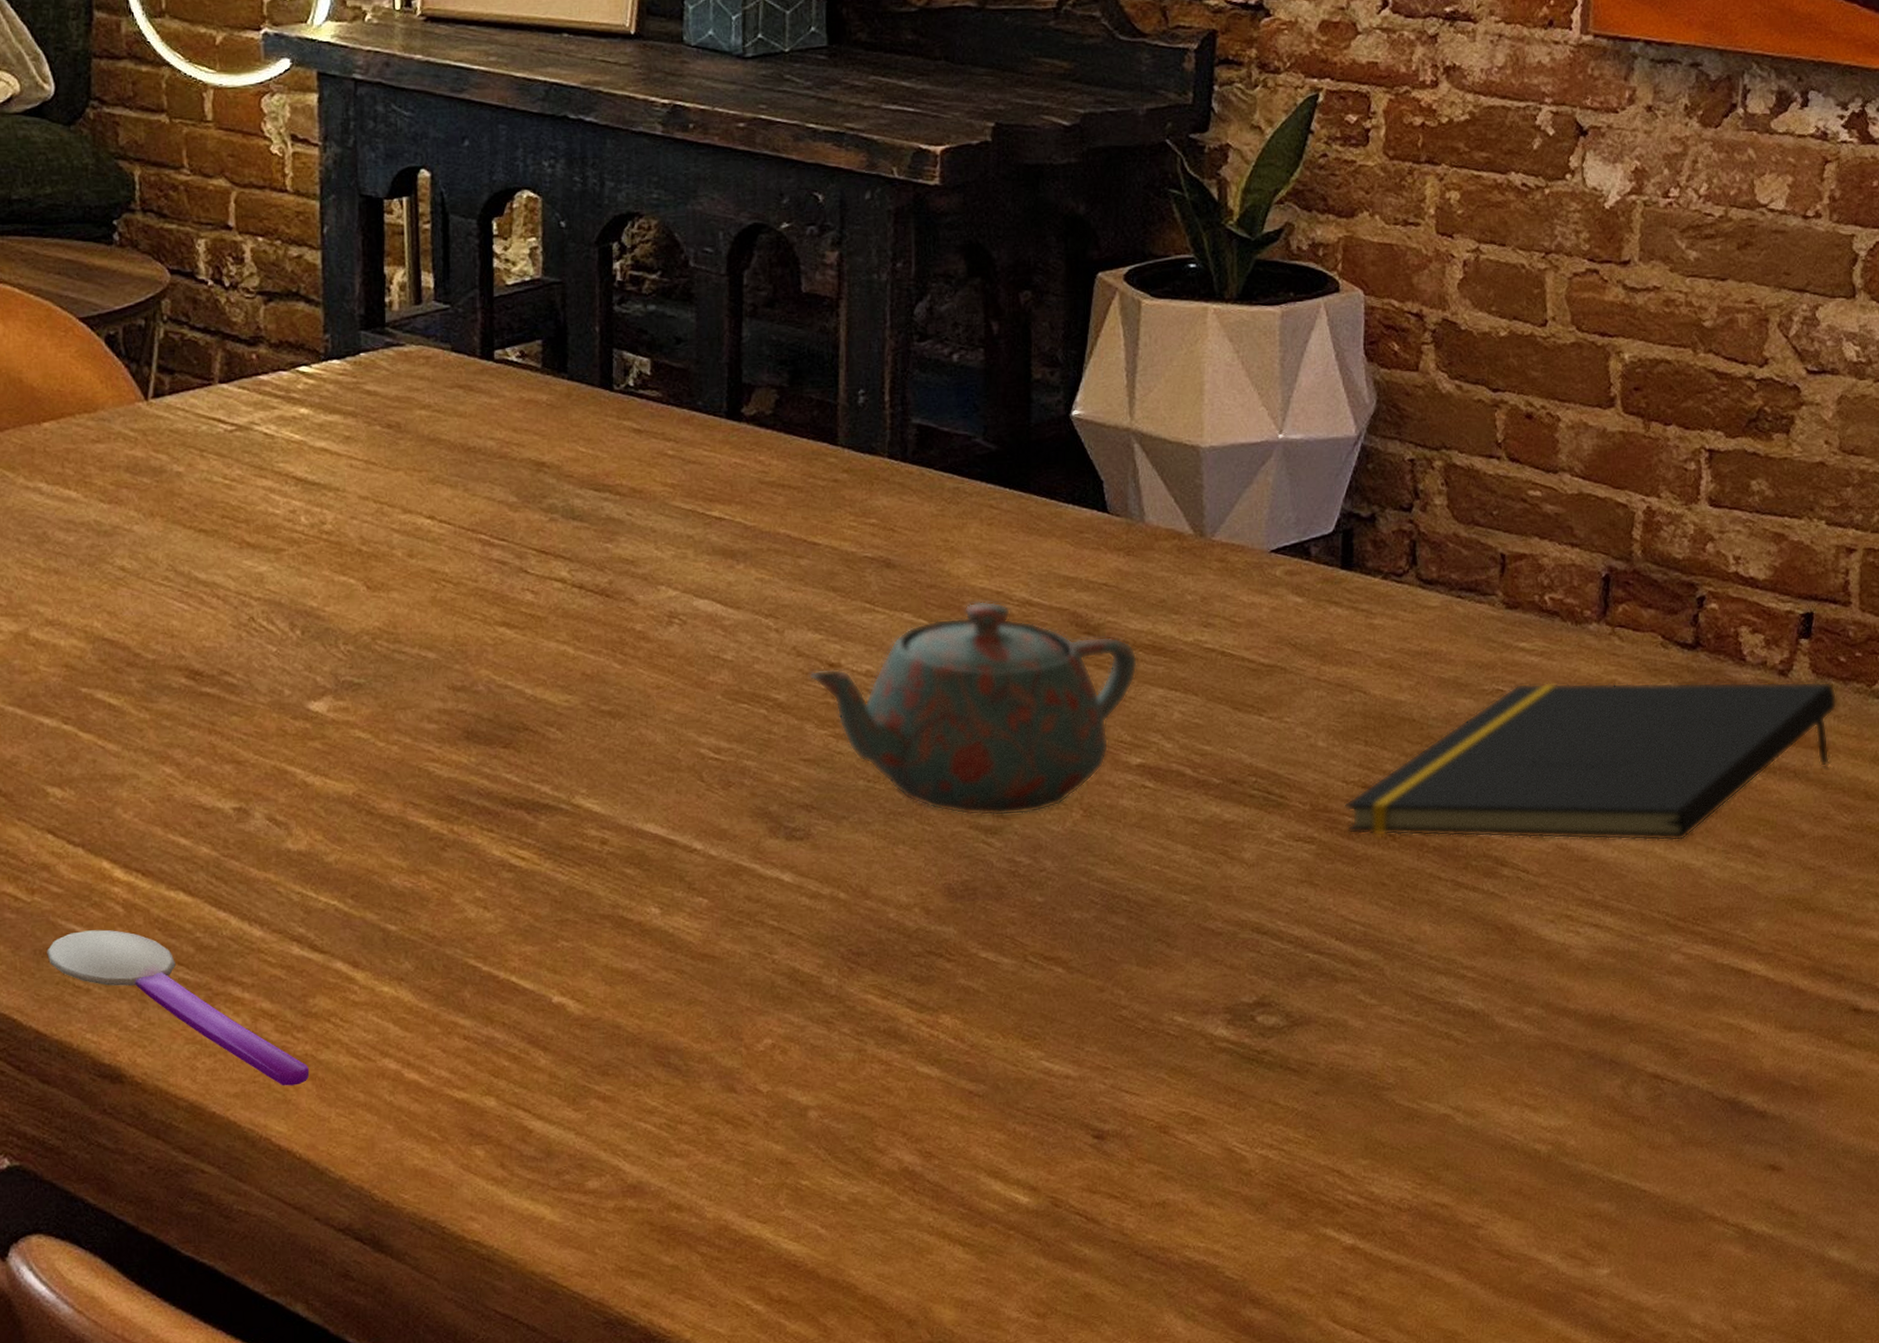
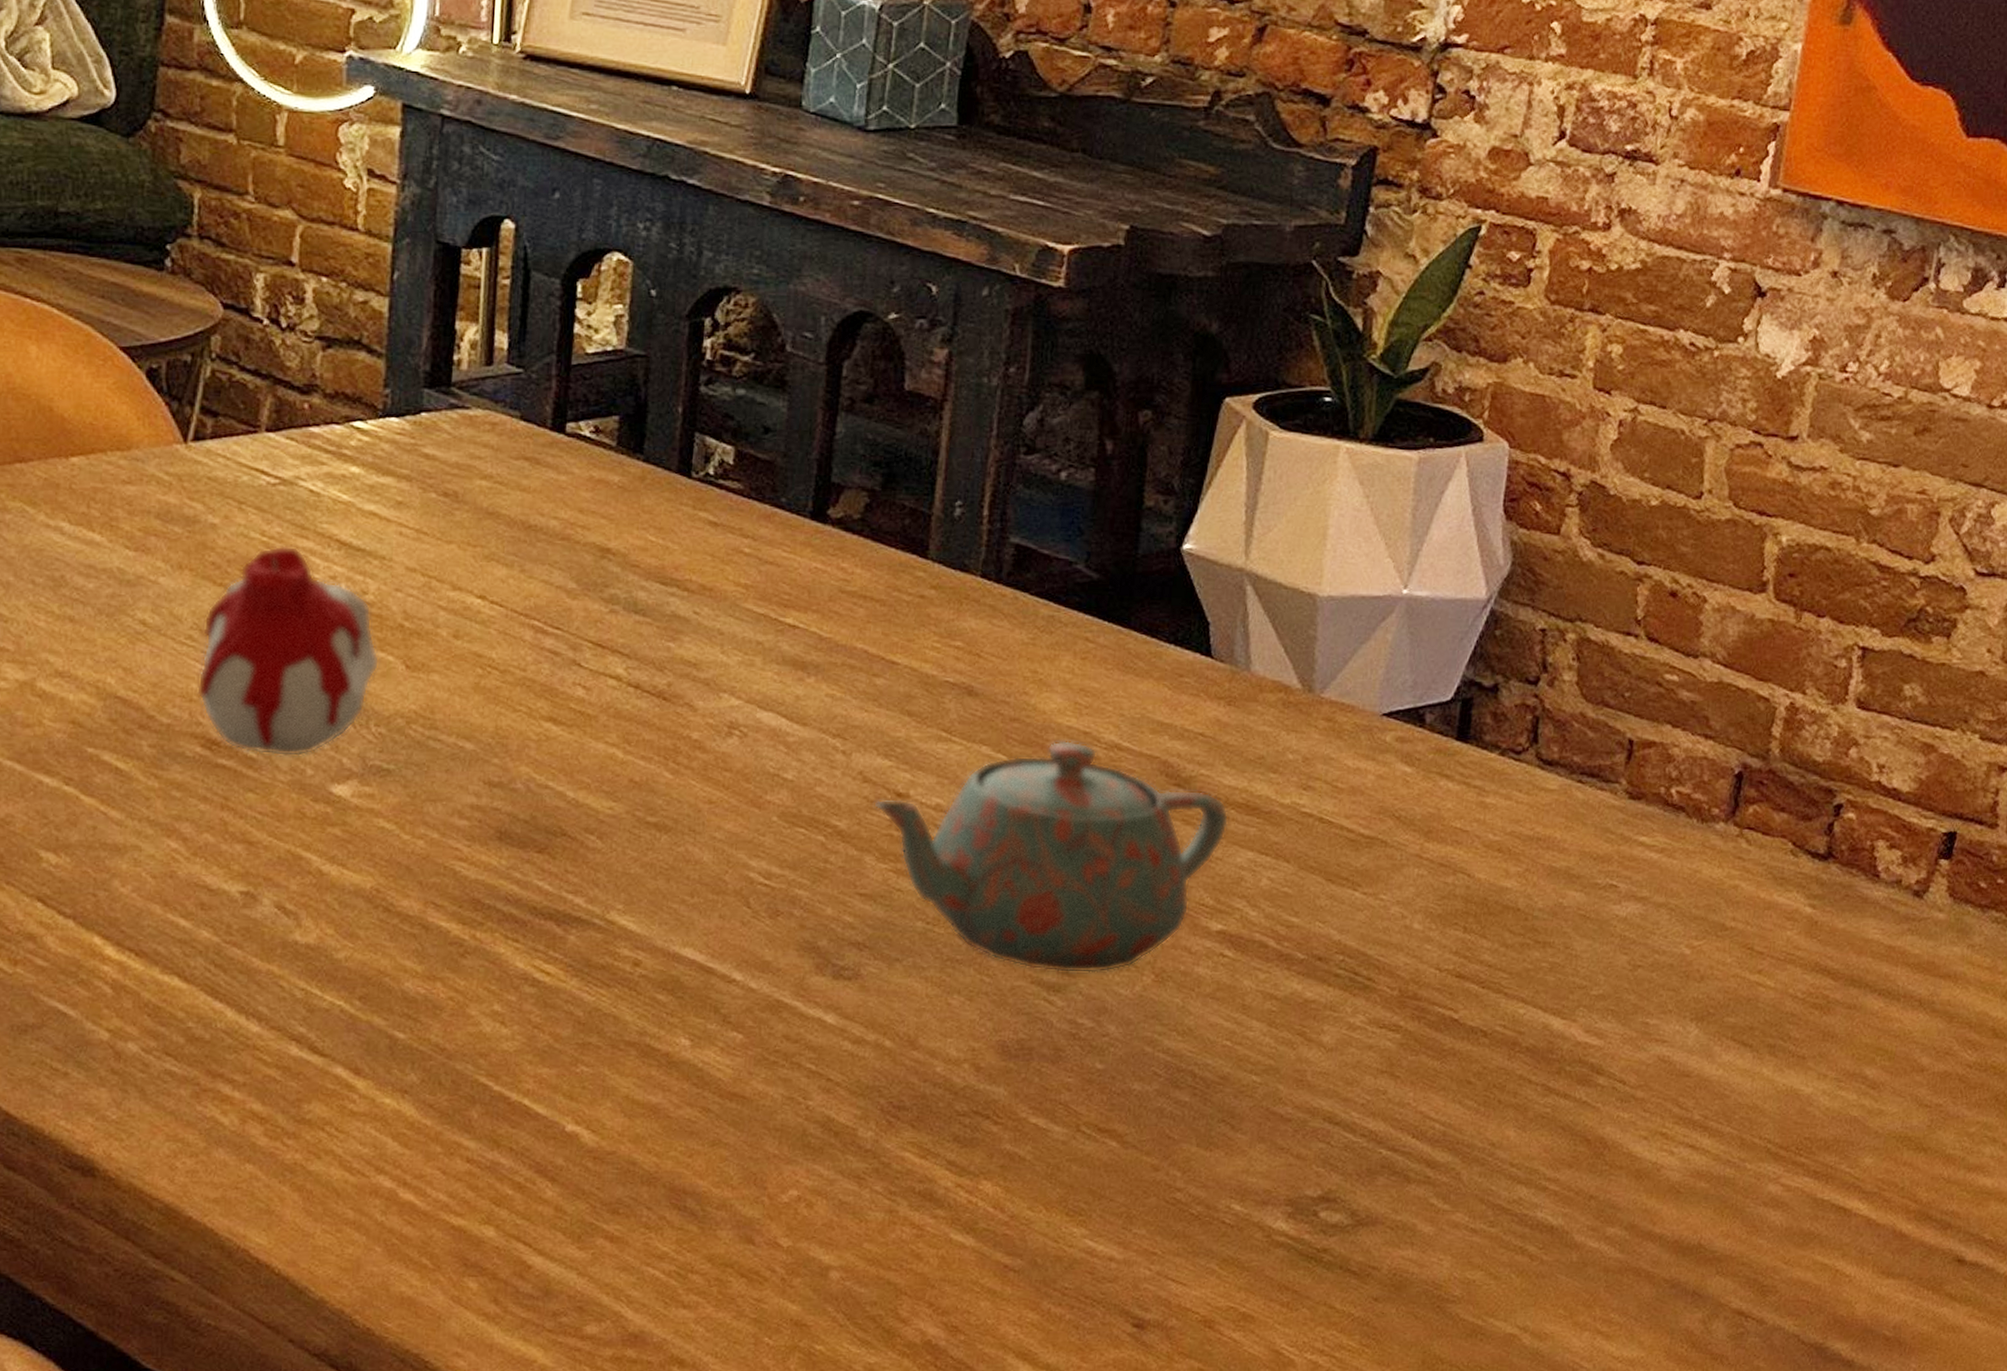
spoon: present [47,929,310,1086] -> none [25,1009,297,1196]
candle: none [176,486,343,681] -> present [196,545,380,757]
notepad: present [1344,681,1837,842] -> none [1435,880,1974,1064]

